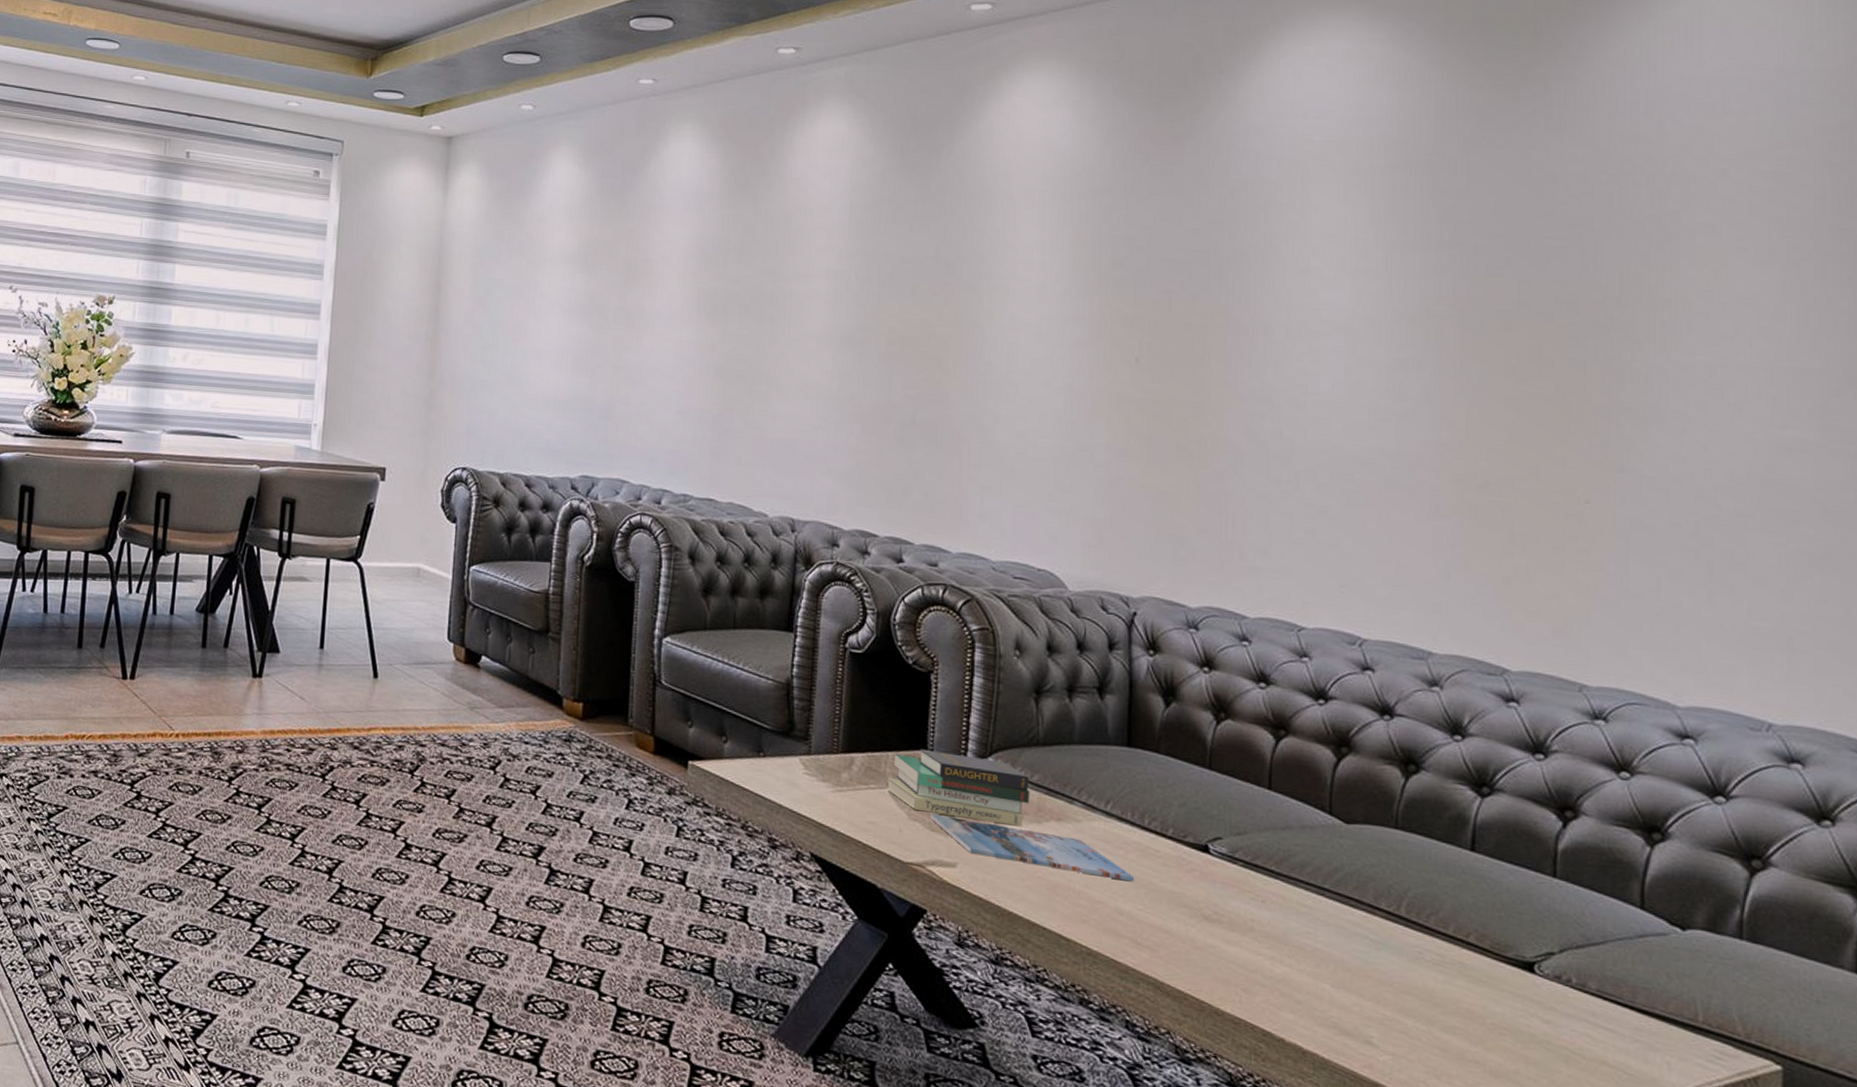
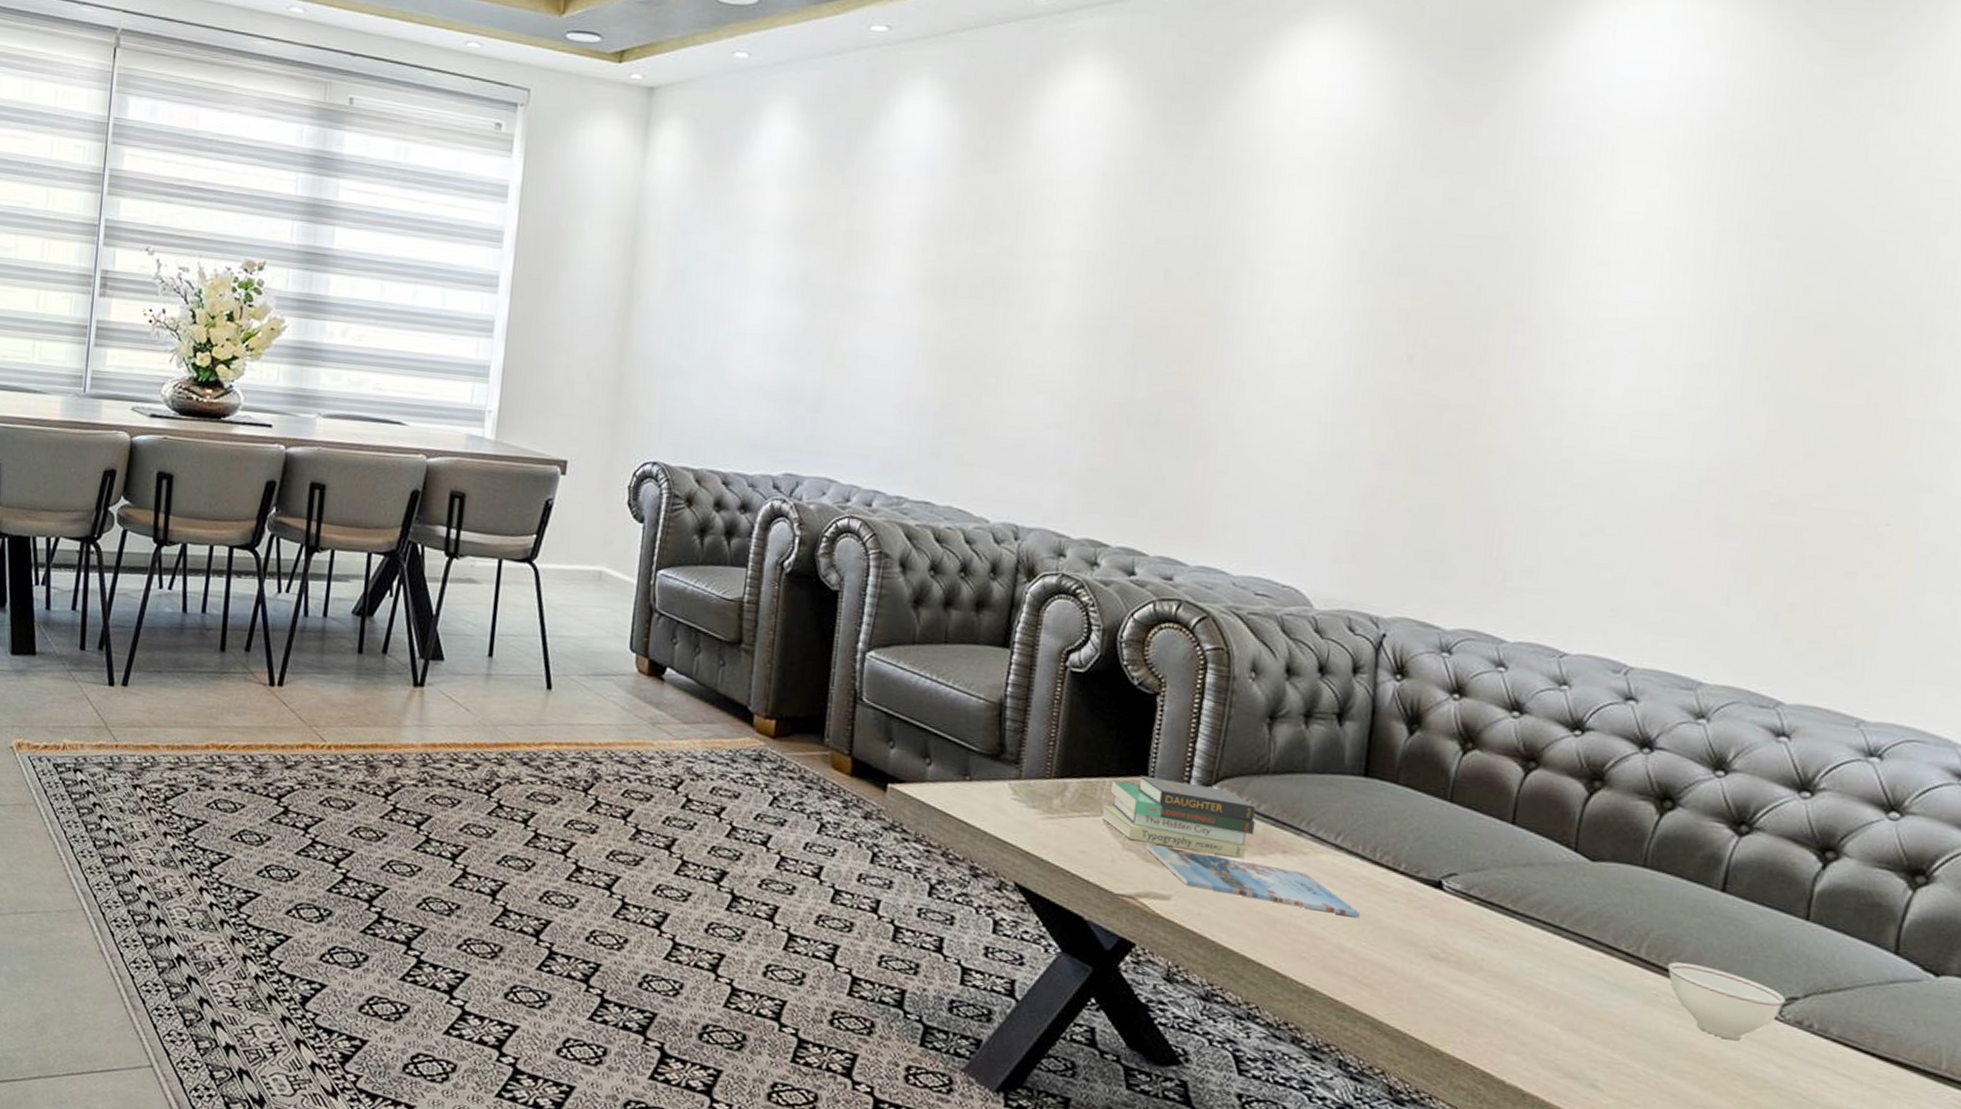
bowl: none [1428,920,1543,997] -> present [1667,962,1786,1041]

